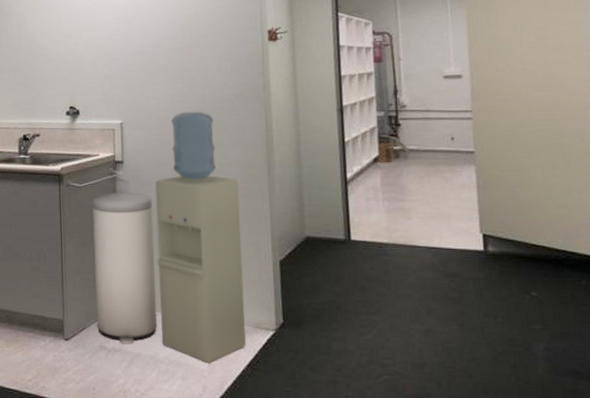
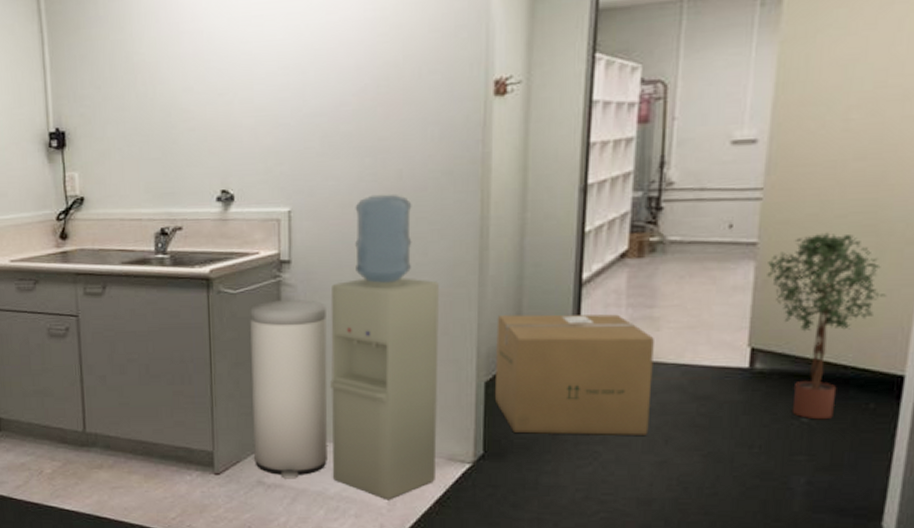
box: none [284,206,413,307] -> present [494,314,654,435]
potted tree: none [484,144,577,294] -> present [767,232,886,420]

